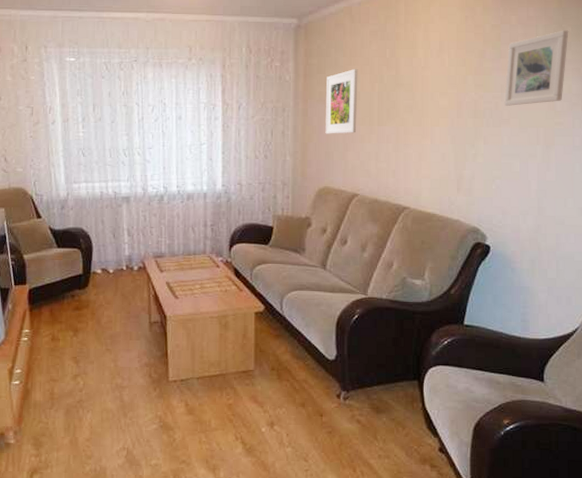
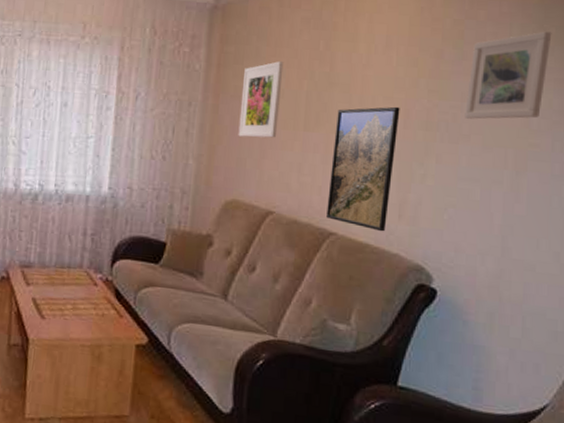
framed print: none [401,100,454,203] -> present [326,106,400,232]

